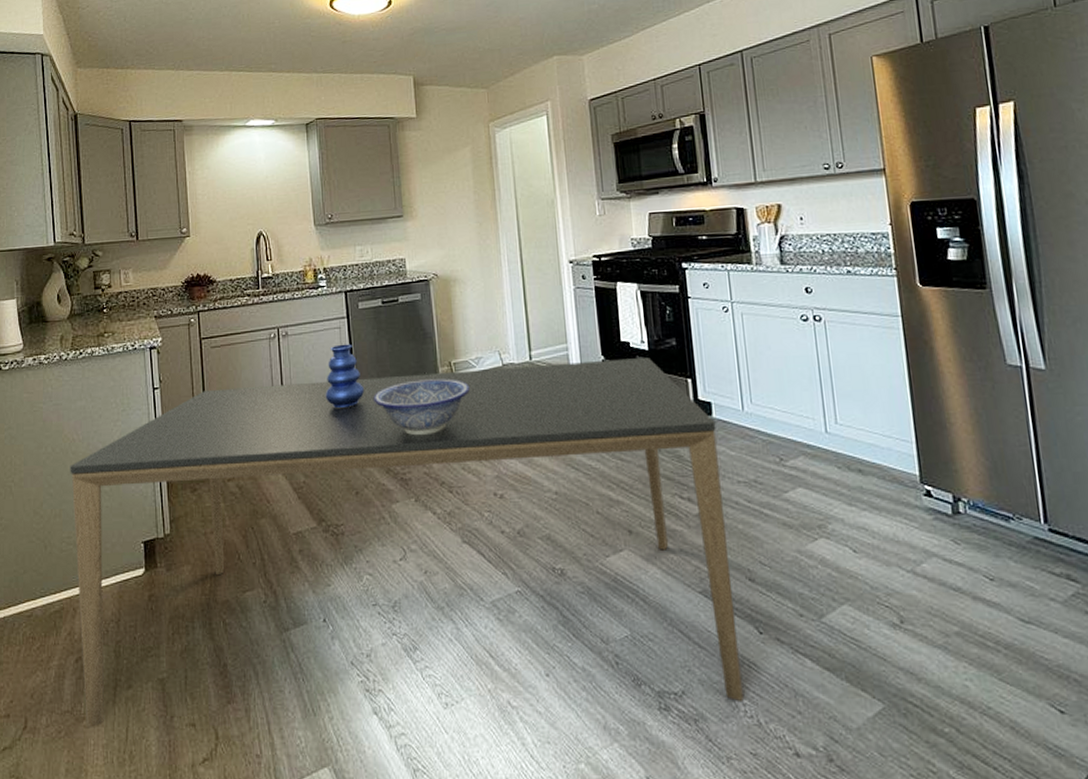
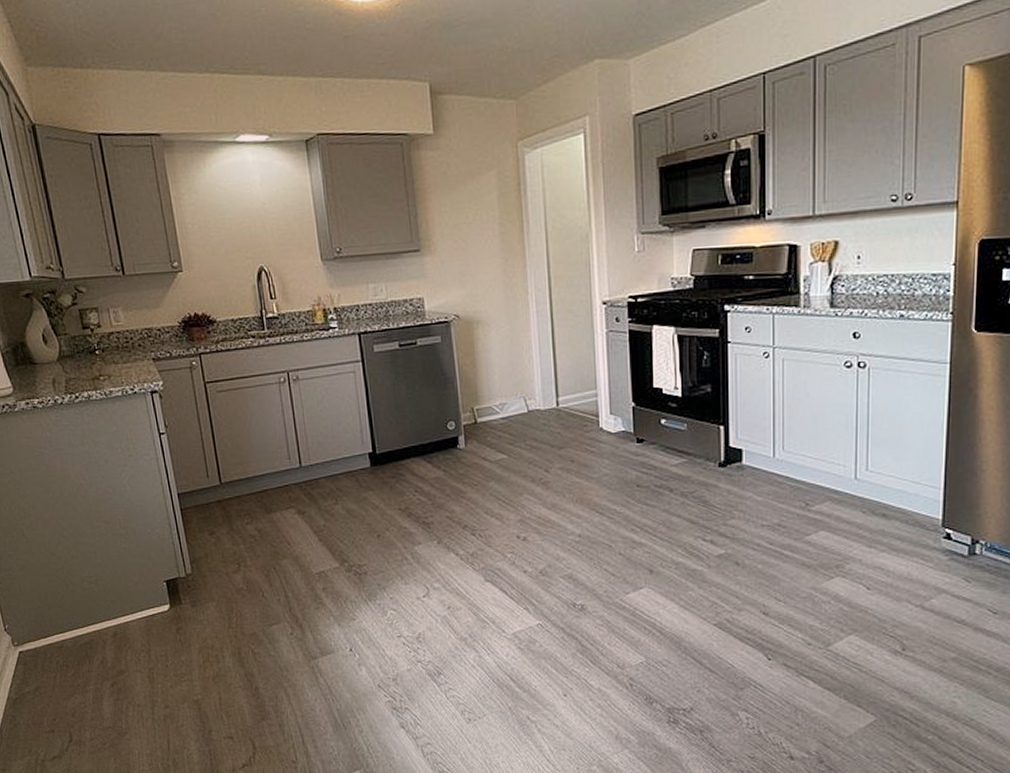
dining table: present [70,358,744,728] -> none [81,404,747,741]
vase: present [325,344,364,409] -> none [341,388,383,455]
decorative bowl: present [373,378,470,436] -> none [393,425,493,482]

